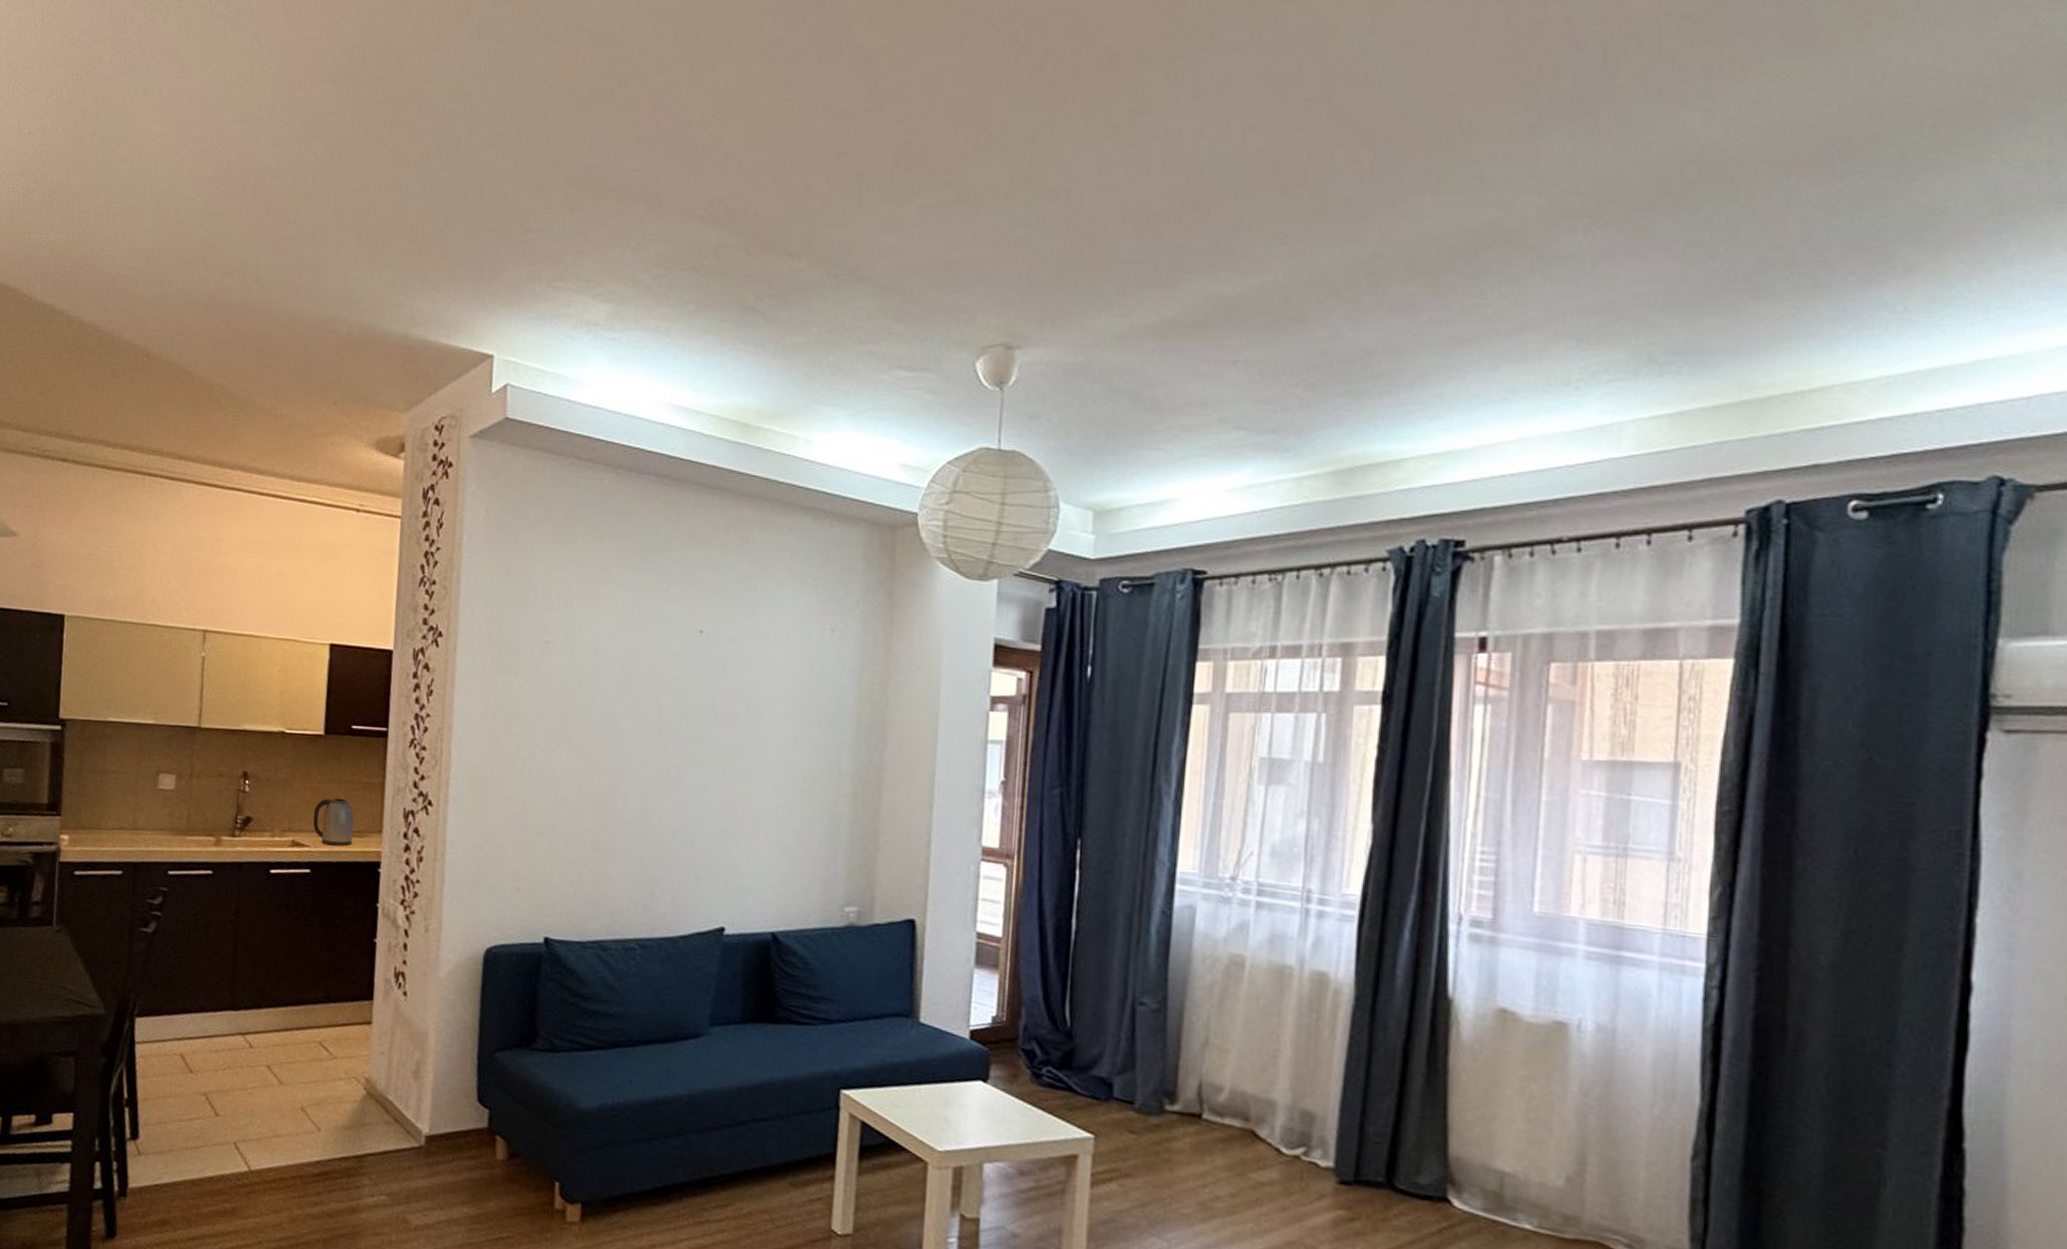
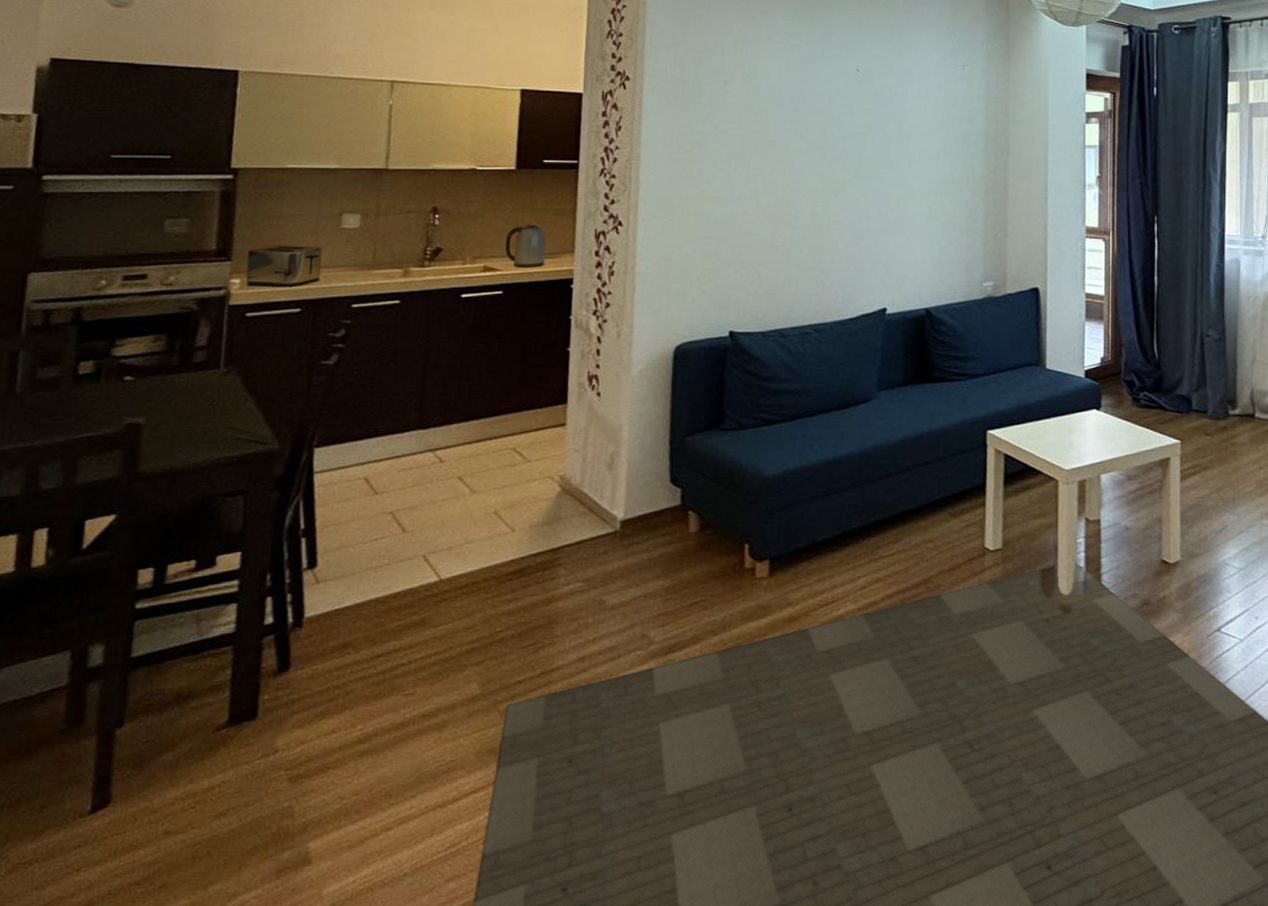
toaster: none [74,802,141,849] -> present [246,245,322,288]

